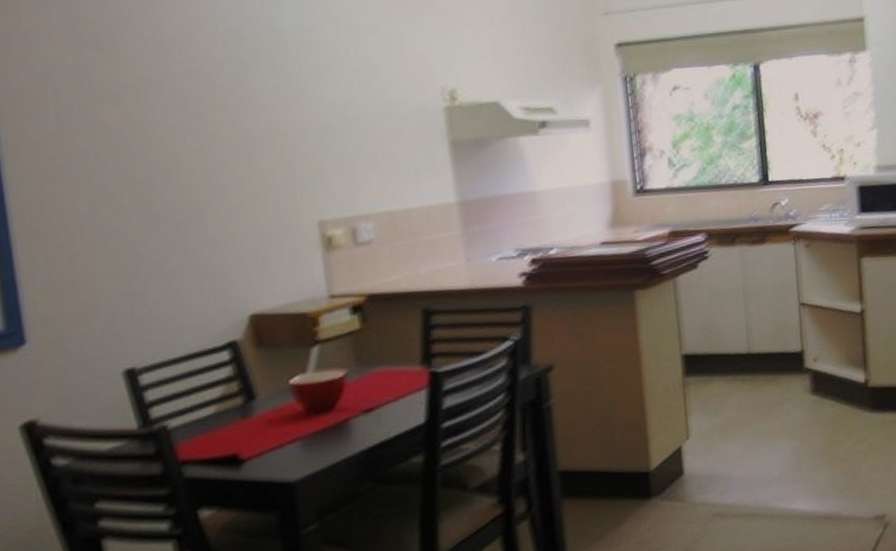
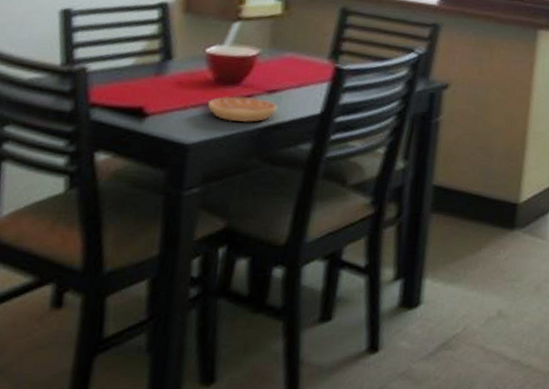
saucer: none [304,419,379,450] -> present [207,96,278,123]

